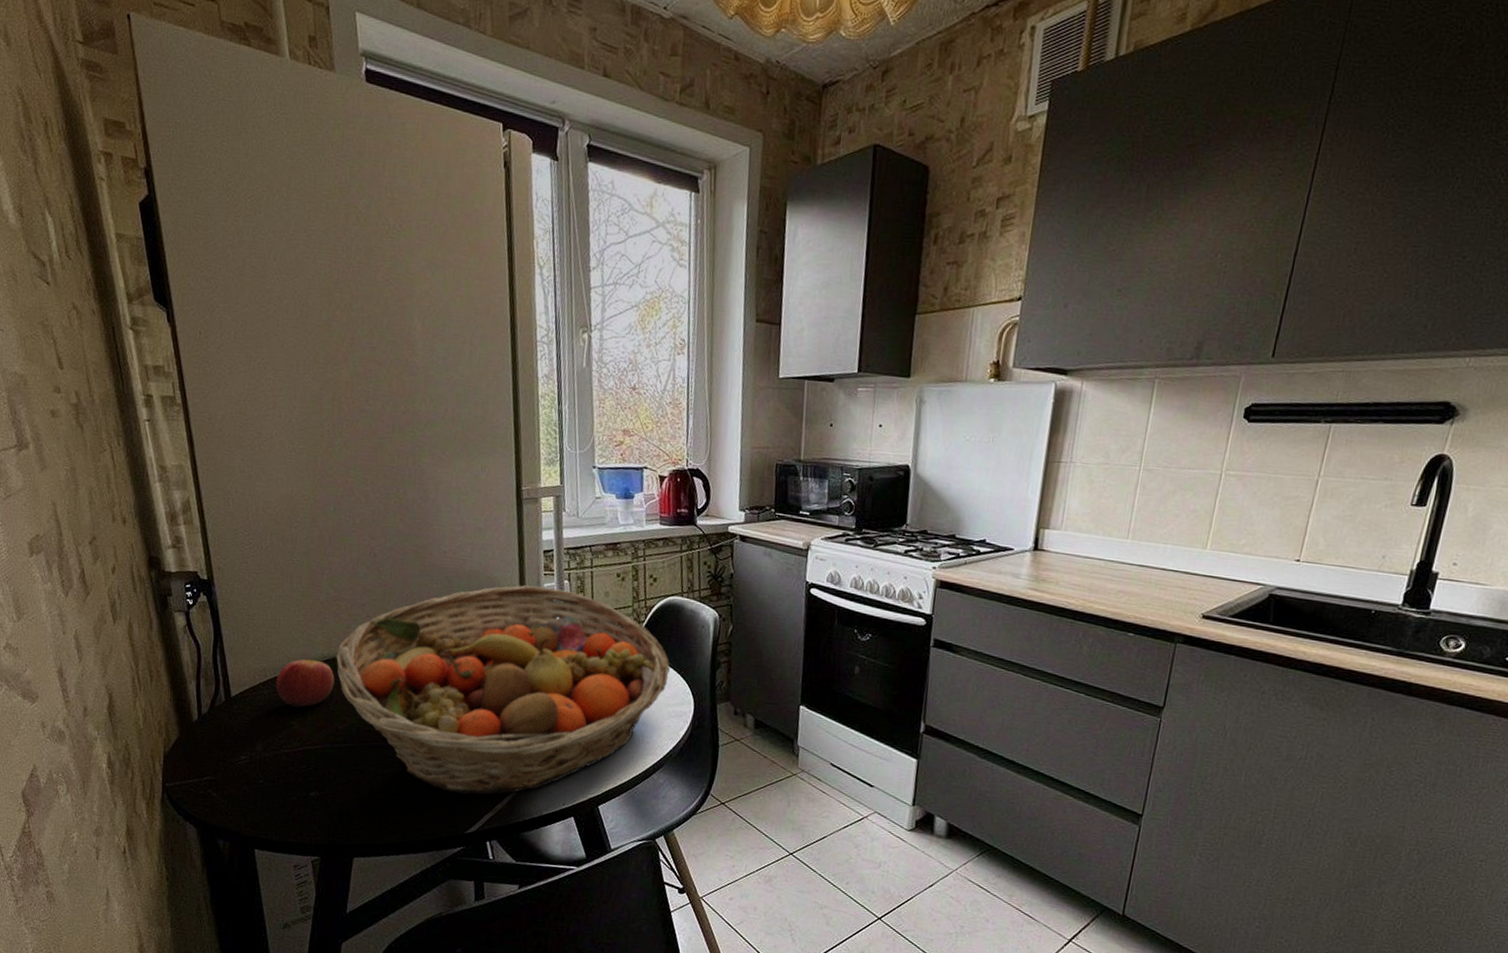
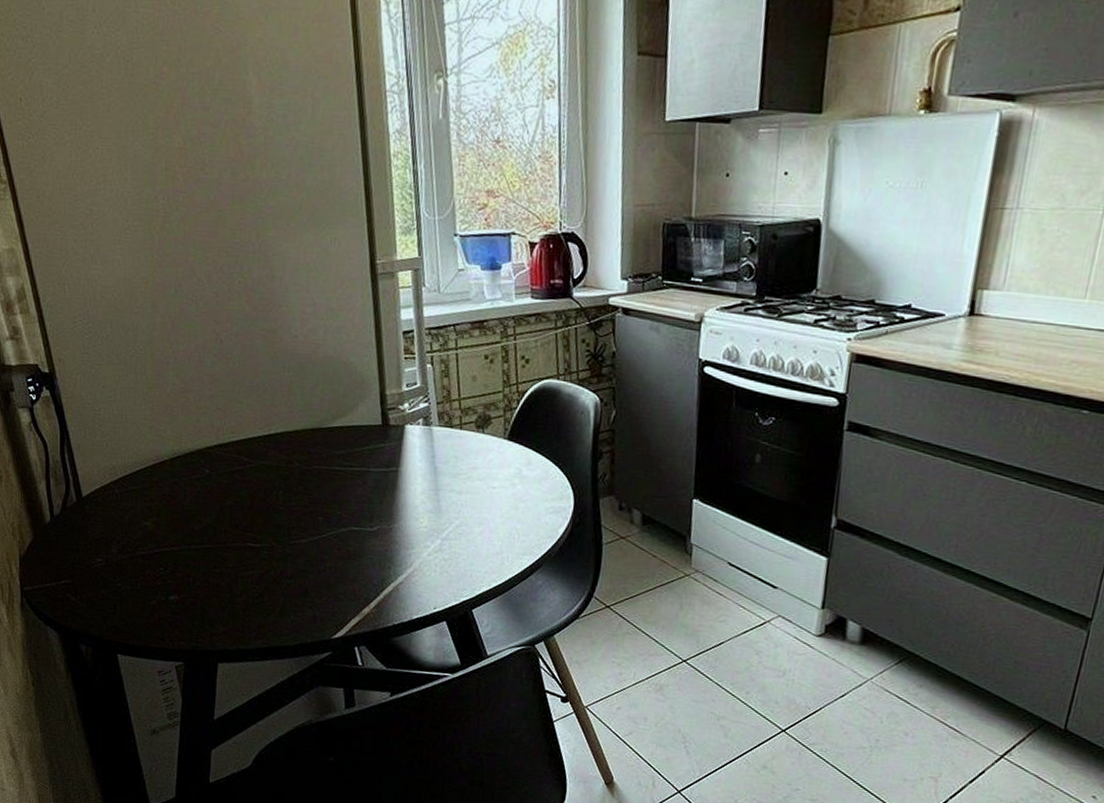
apple: present [275,659,335,708] -> none [127,456,187,508]
fruit basket: present [336,585,670,795] -> none [187,371,547,598]

